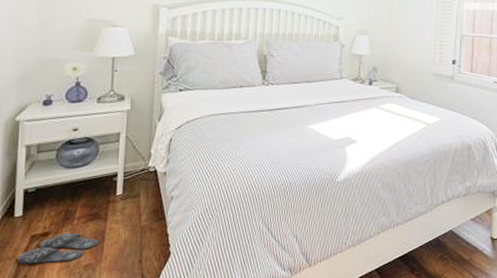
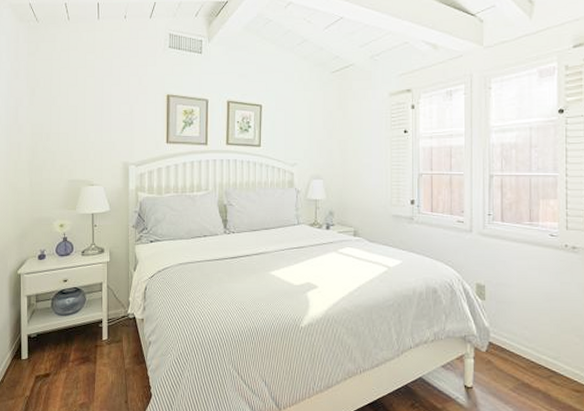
slippers: present [17,232,99,265] -> none [26,374,91,402]

